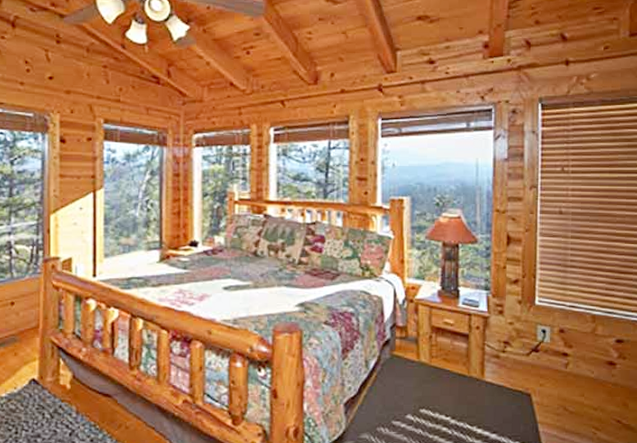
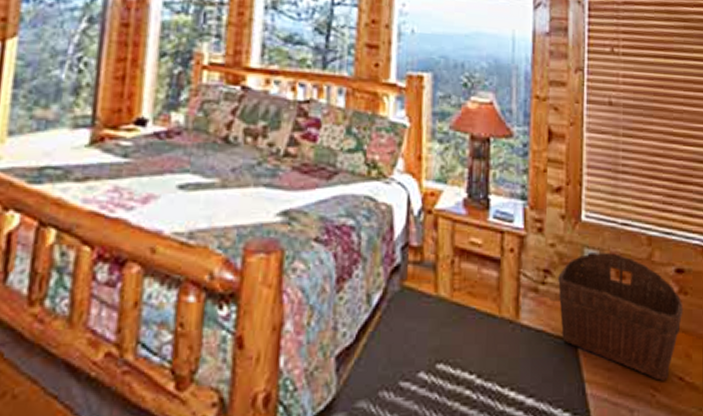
wicker basket: none [516,327,622,423] -> present [558,252,683,381]

